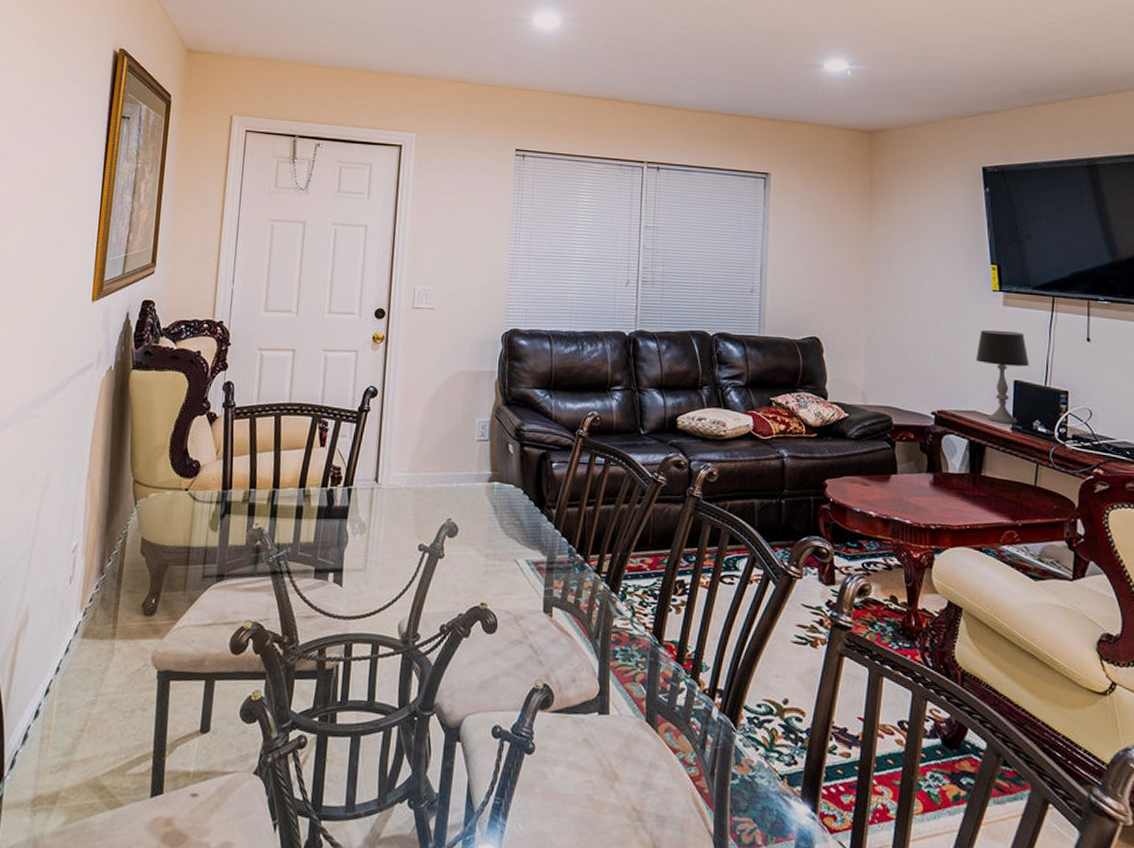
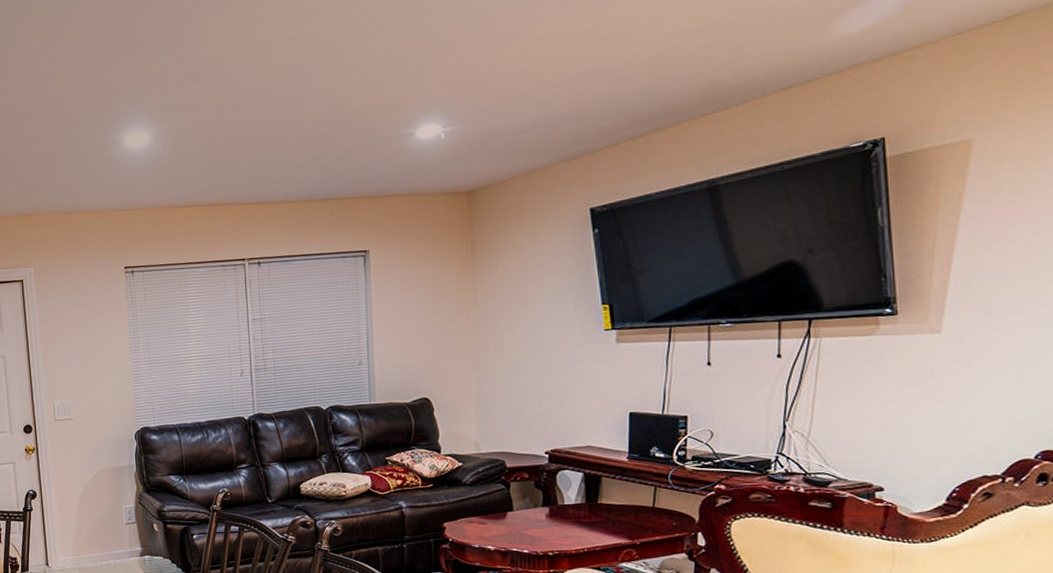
table lamp: present [975,330,1029,424] -> none [588,366,645,455]

